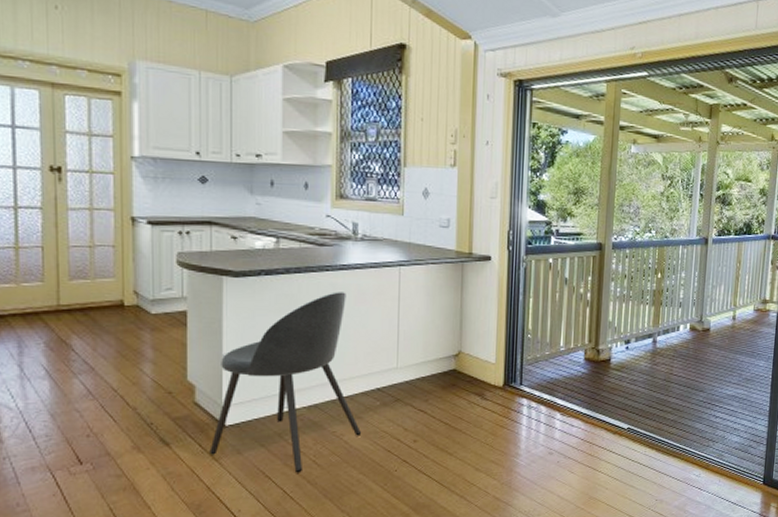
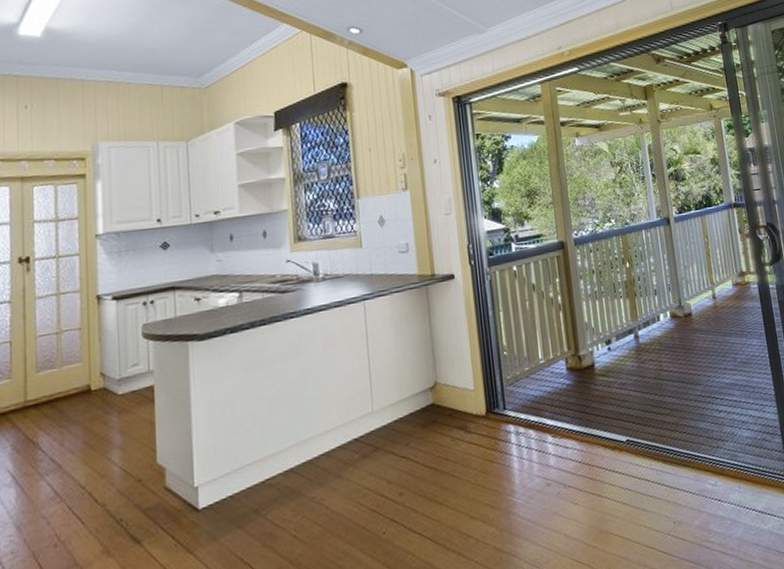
dining chair: present [210,292,361,473] -> none [183,338,342,555]

